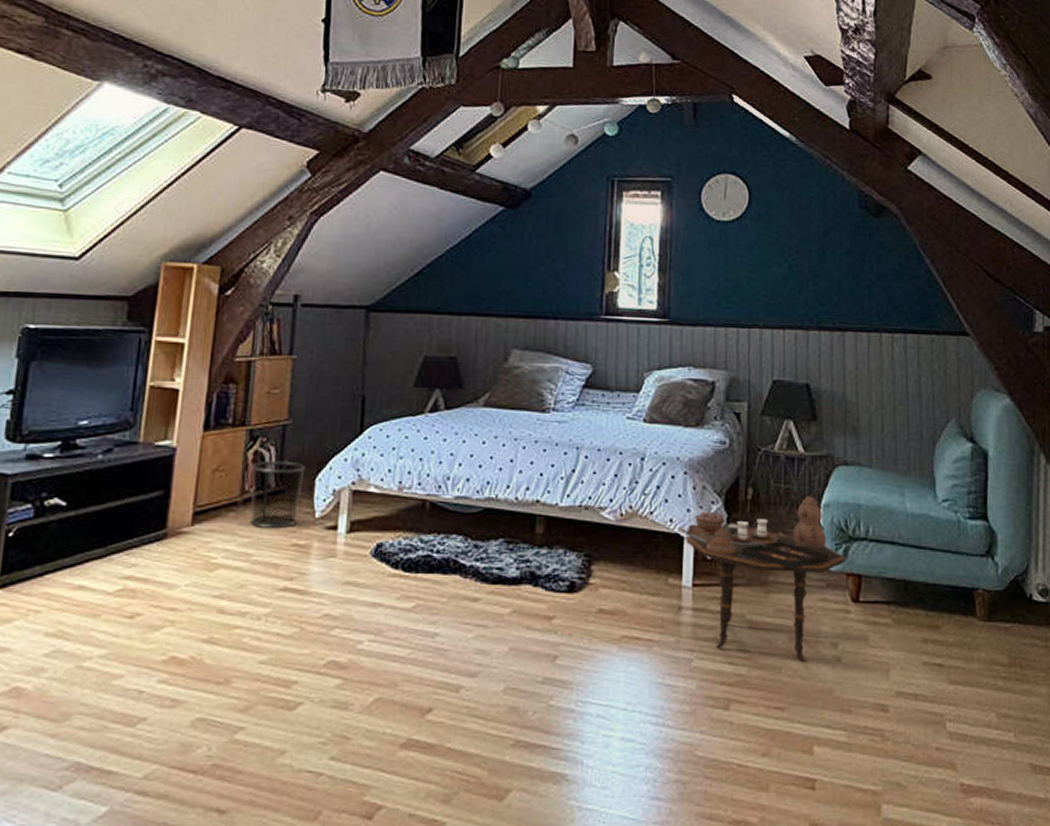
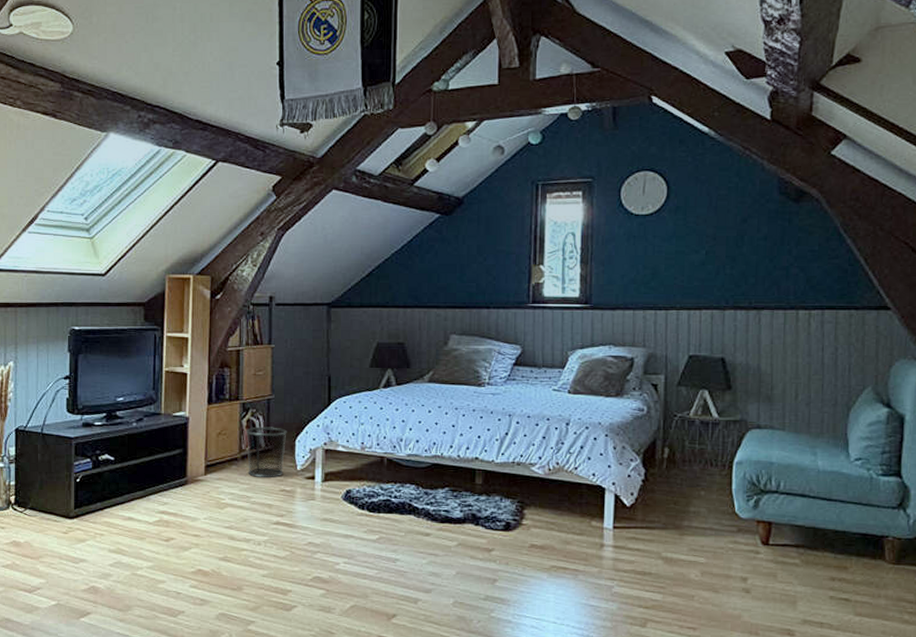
side table: present [678,496,846,662] -> none [600,455,757,592]

